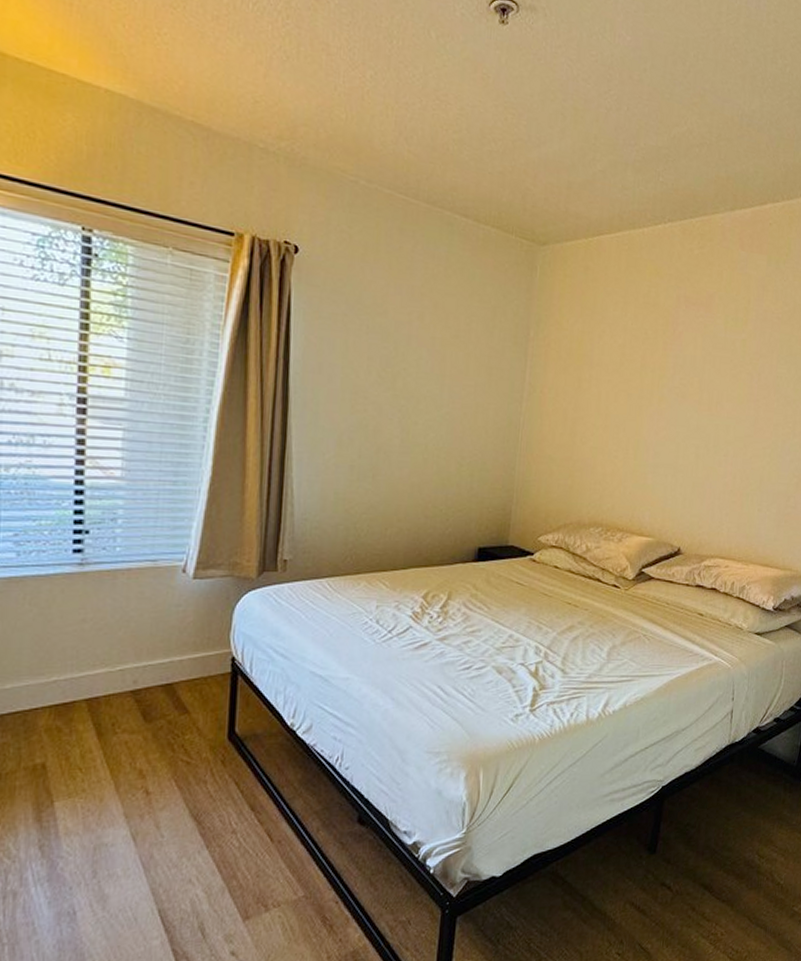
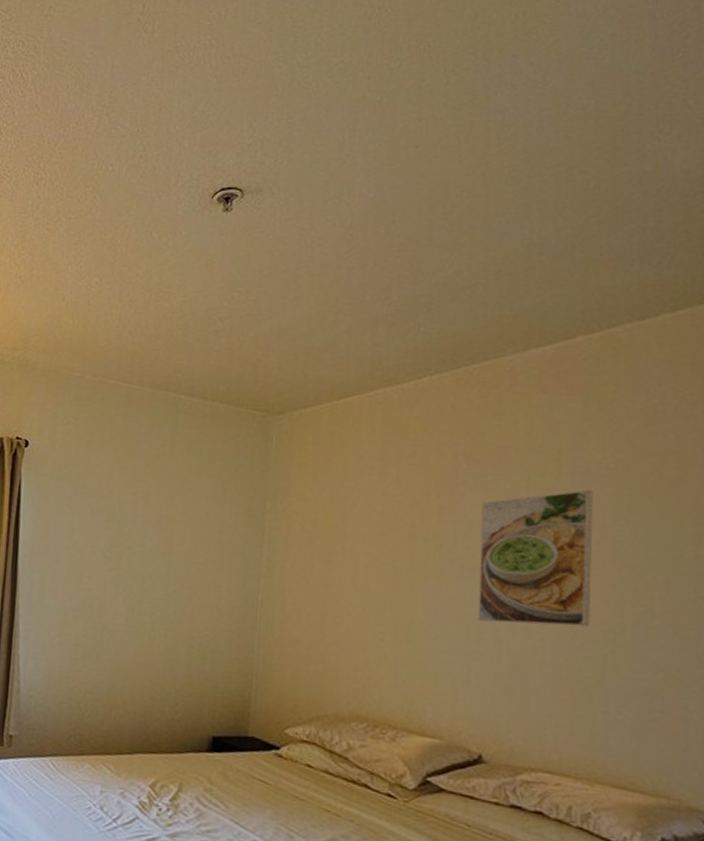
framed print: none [684,334,767,445] -> present [477,490,593,627]

